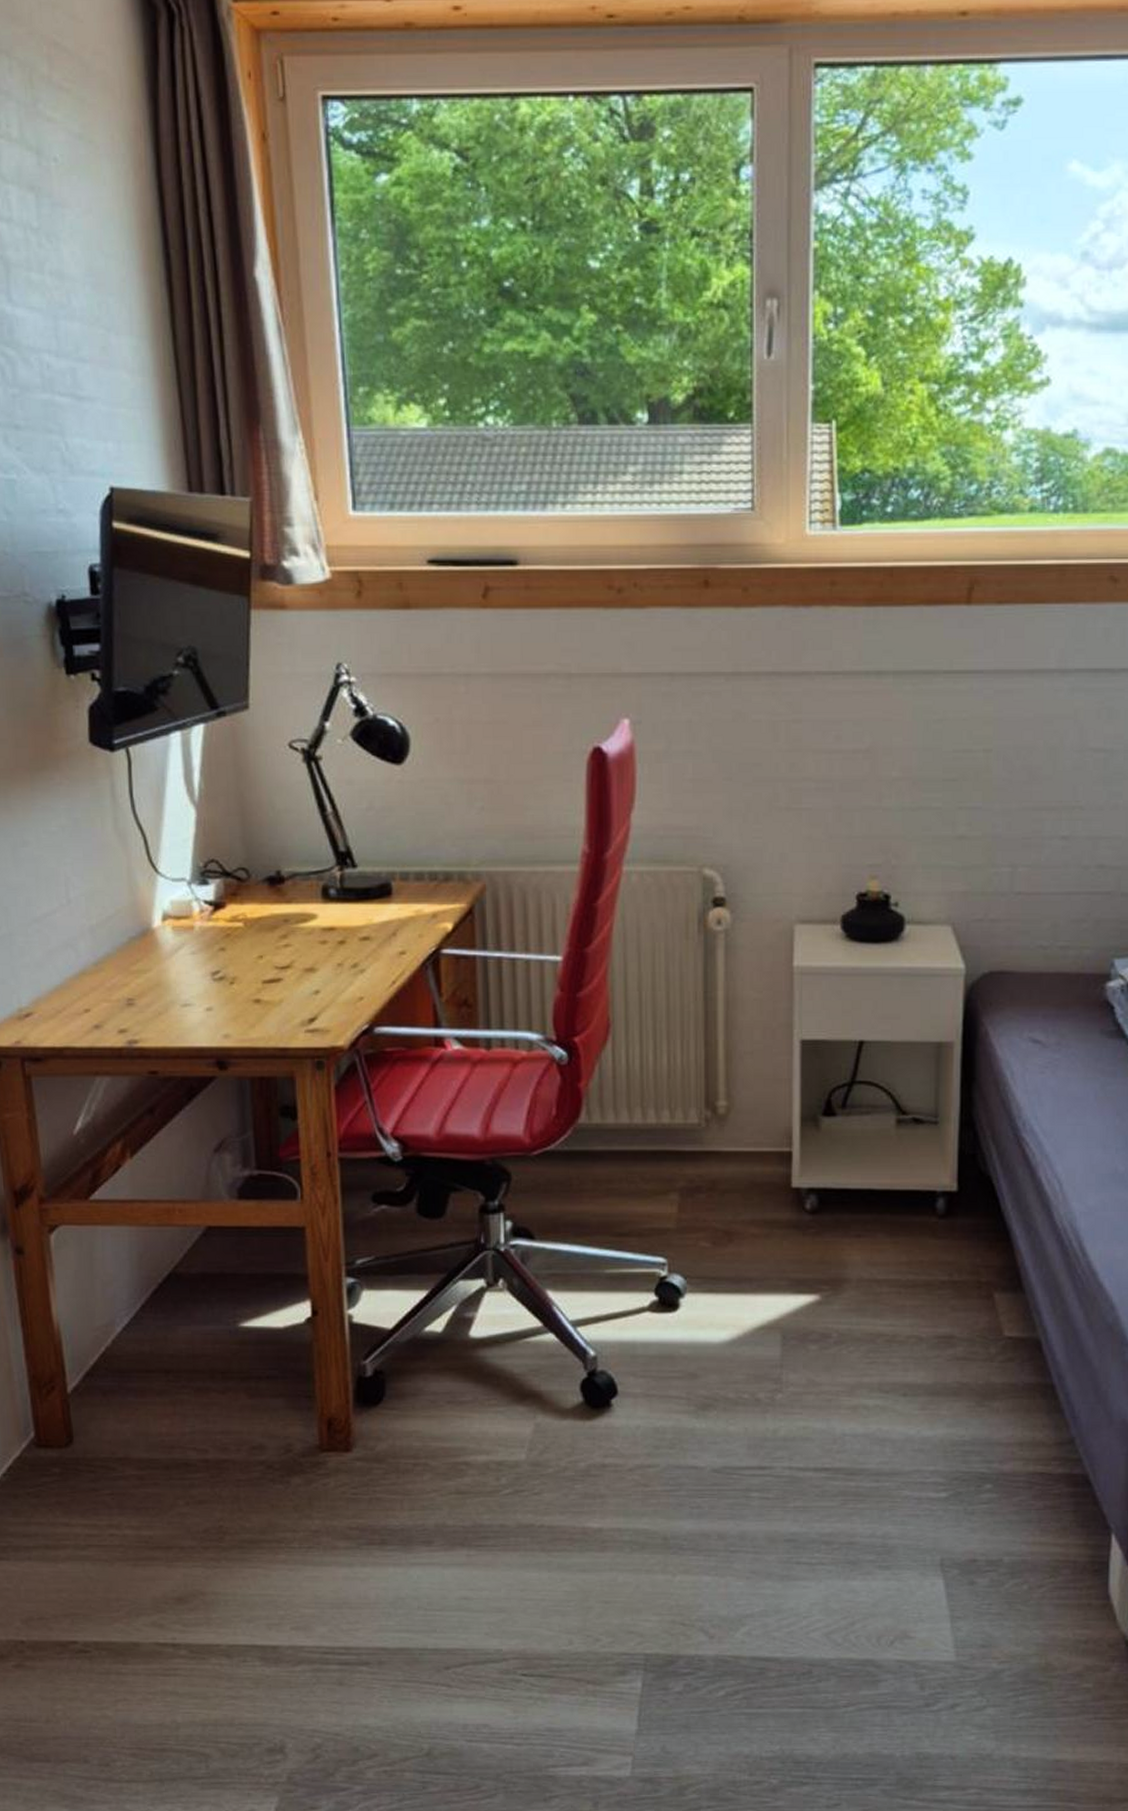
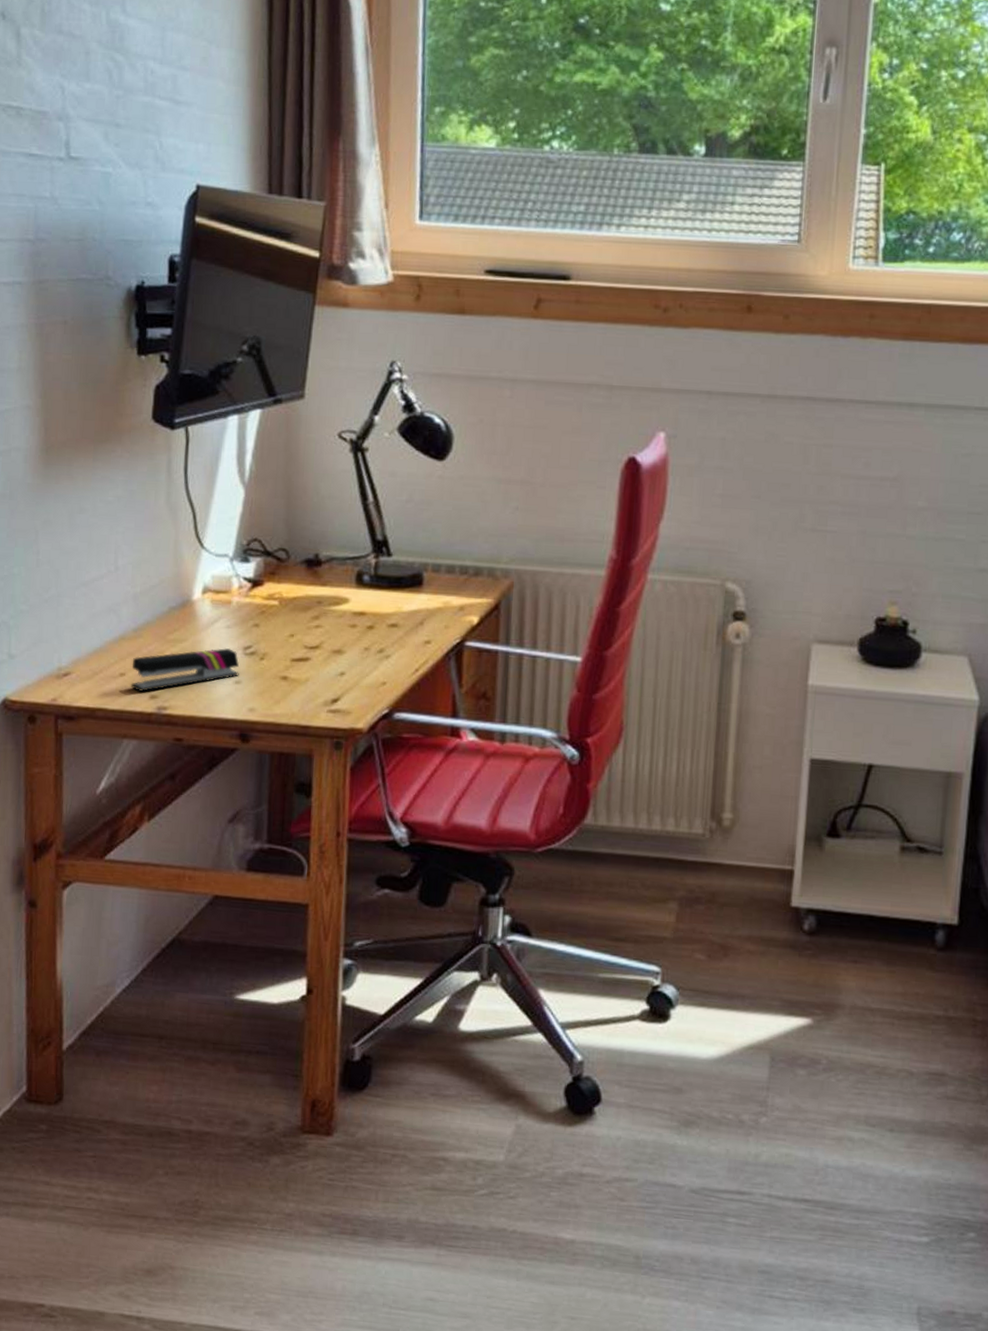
stapler: none [96,975,210,1027] -> present [130,648,239,692]

